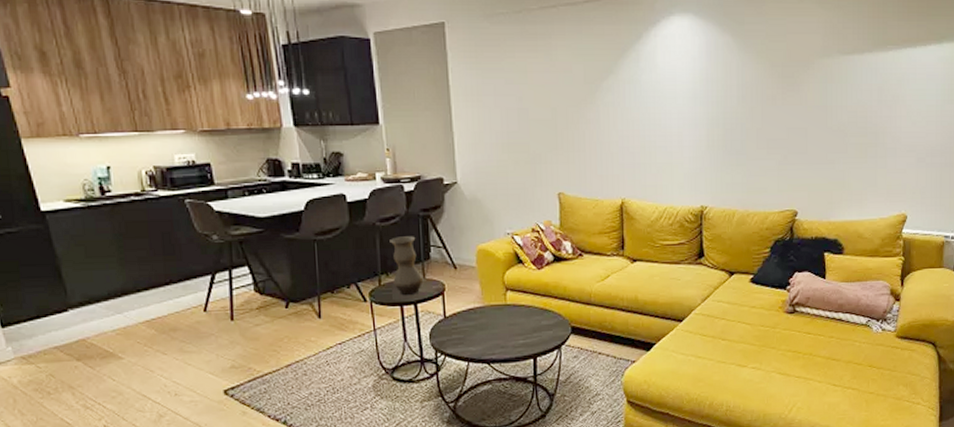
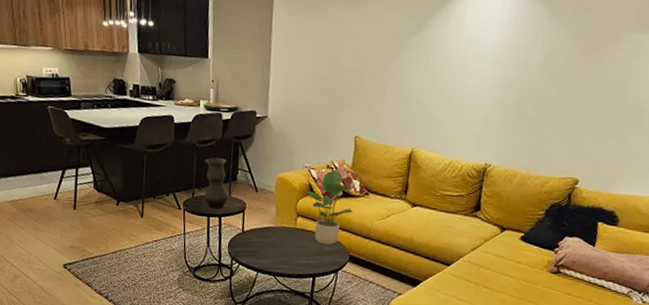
potted plant: none [507,232,569,319] -> present [302,169,354,246]

